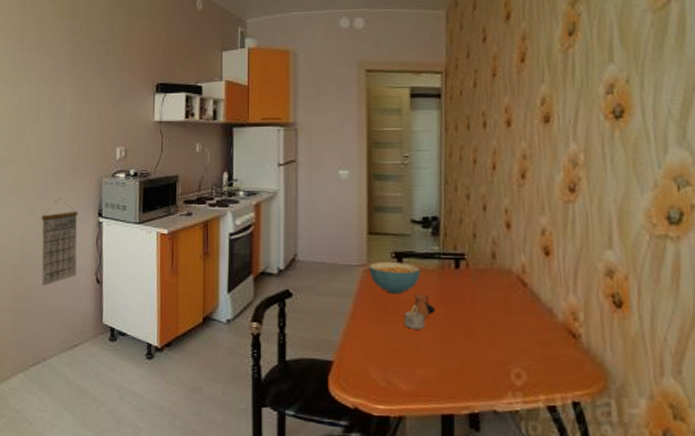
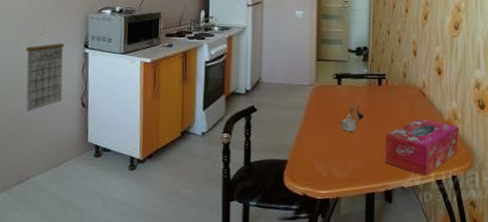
cereal bowl: present [368,262,421,295] -> none [316,82,354,106]
tissue box: none [467,316,581,399] -> present [385,118,458,177]

